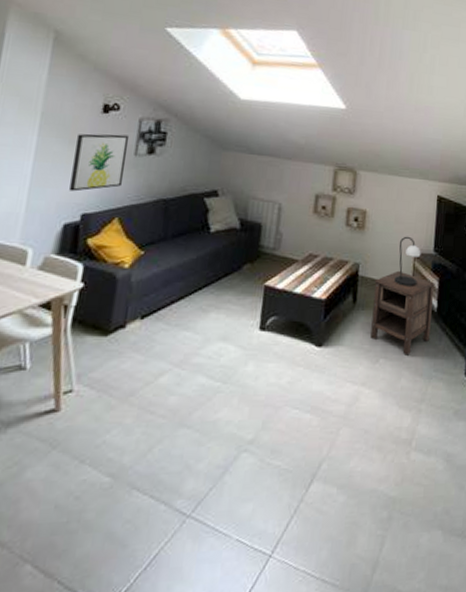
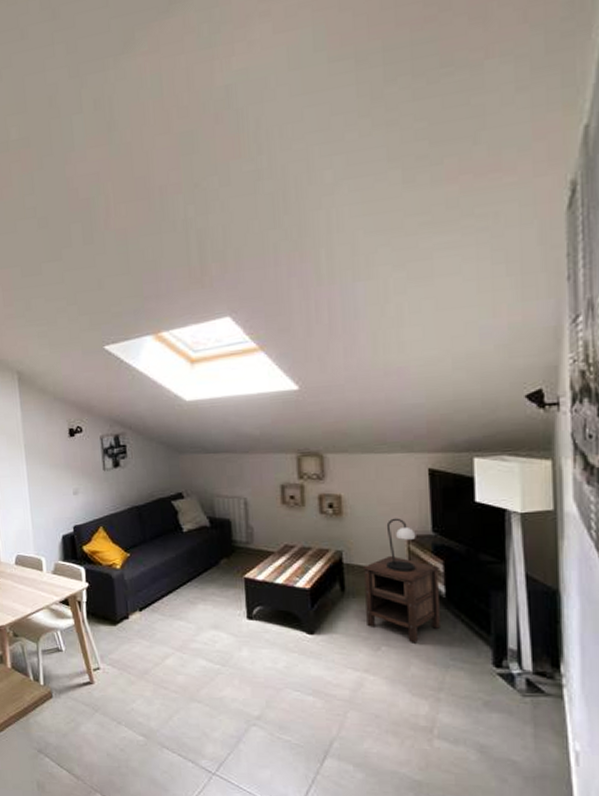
wall art: present [69,133,130,192] -> none [55,453,100,508]

